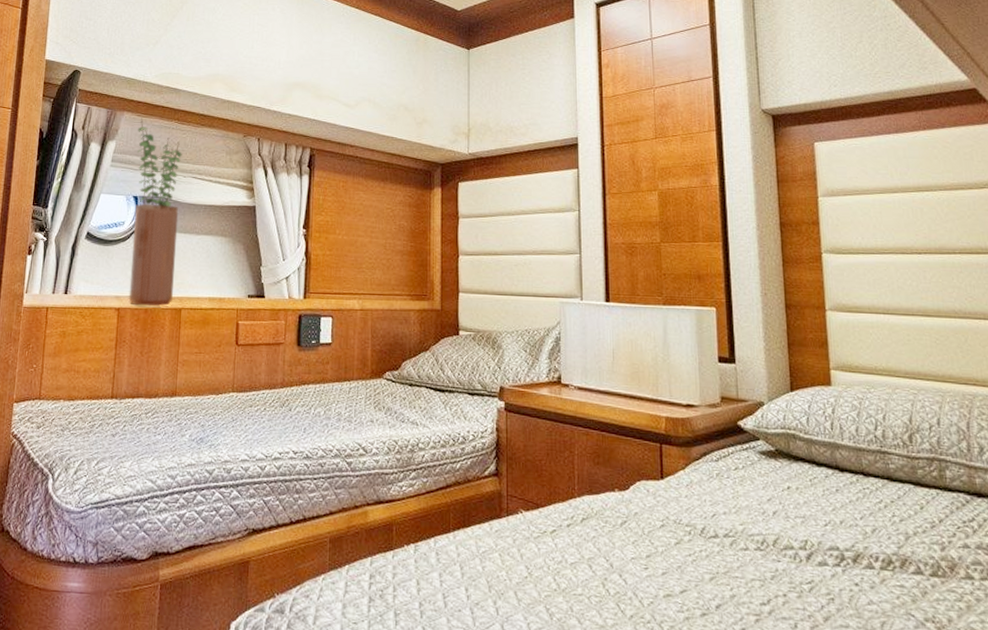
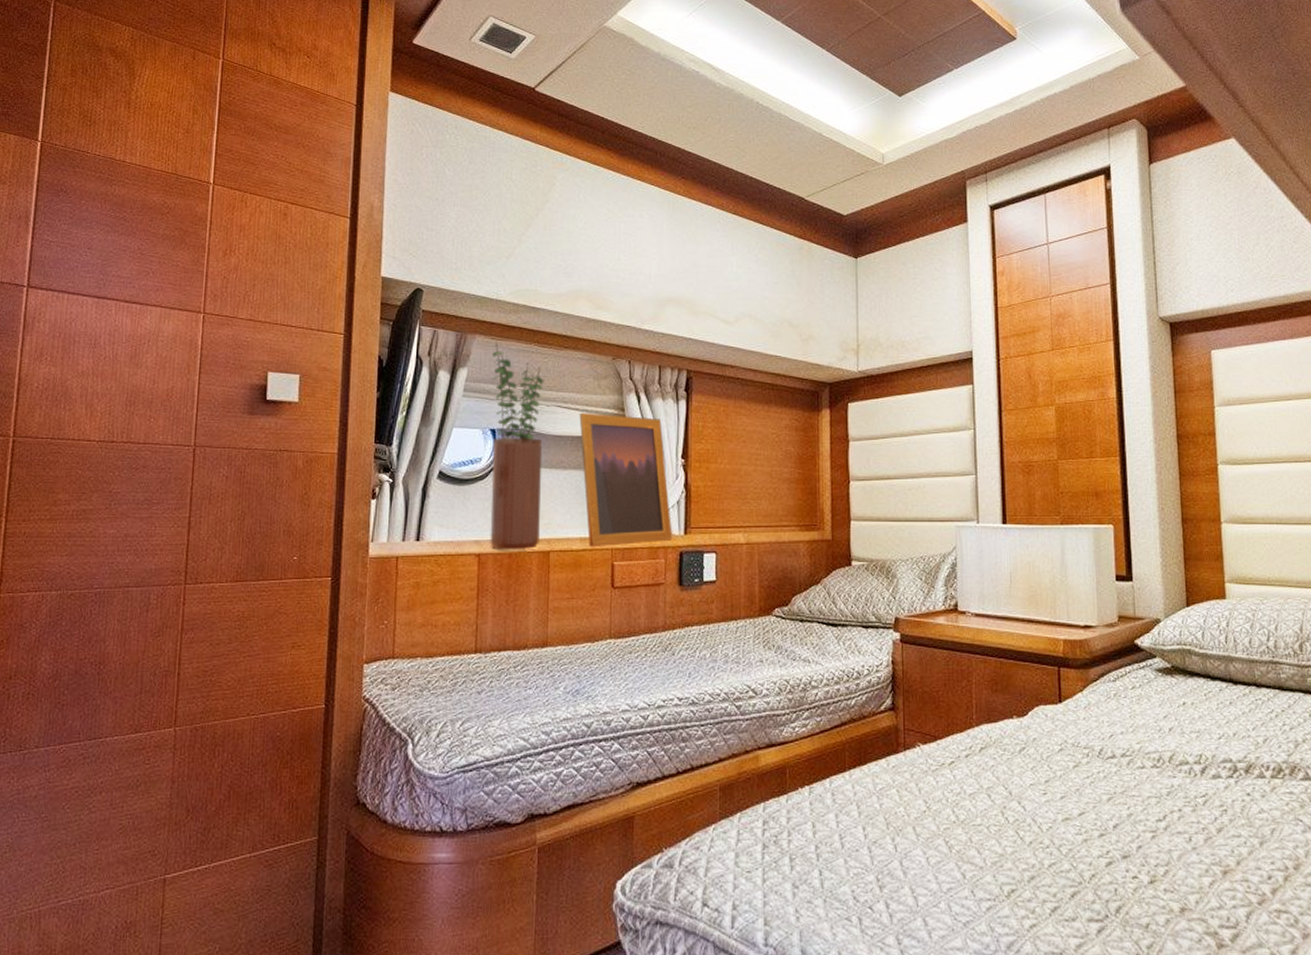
picture frame: none [212,183,293,307] -> present [579,412,673,548]

